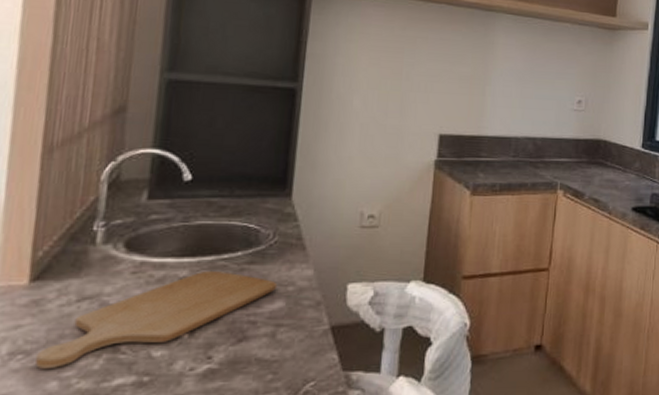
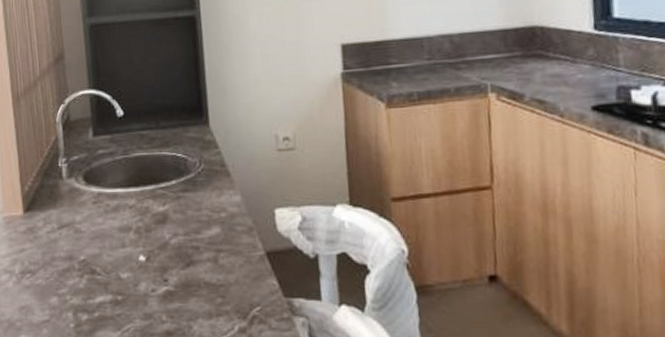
chopping board: present [35,270,278,370] -> none [39,199,211,287]

